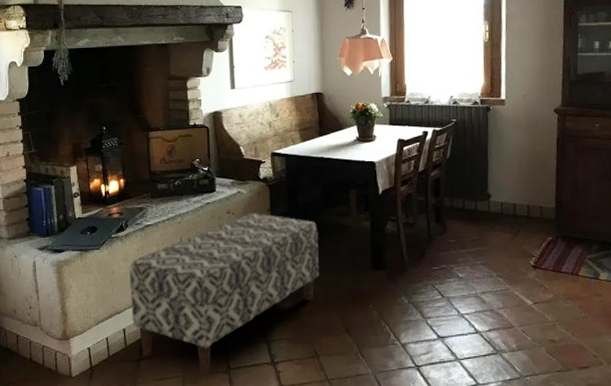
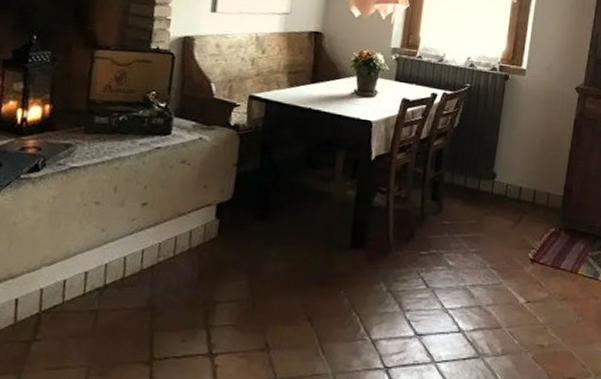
bench: present [130,212,319,376] -> none [29,164,292,367]

